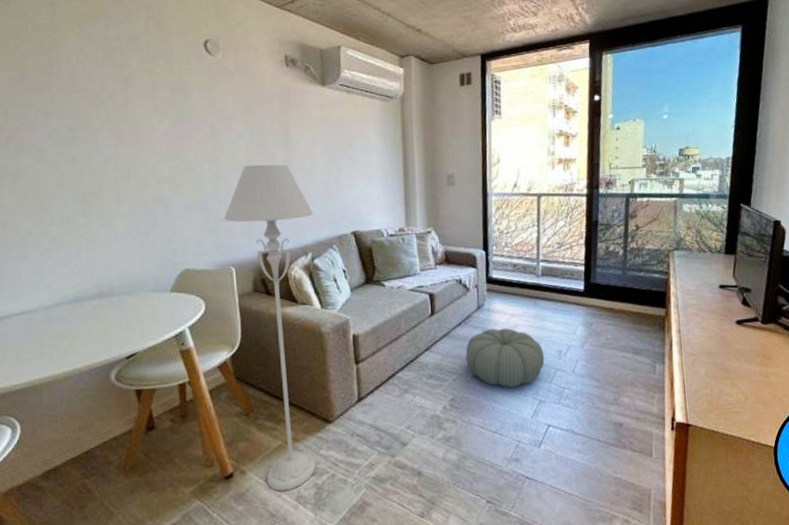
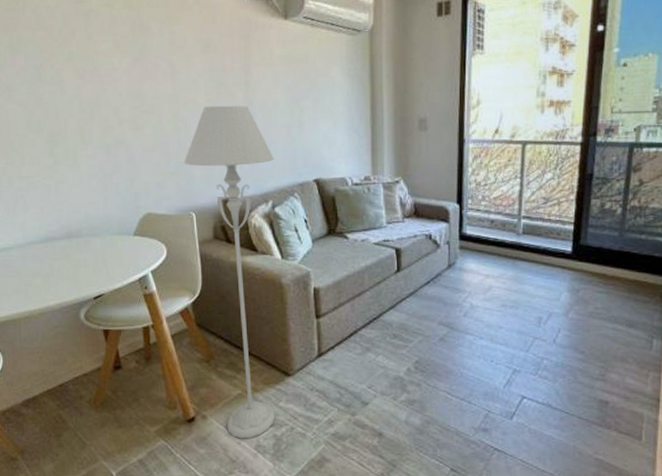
pouf: present [465,328,545,387] -> none [433,290,522,353]

